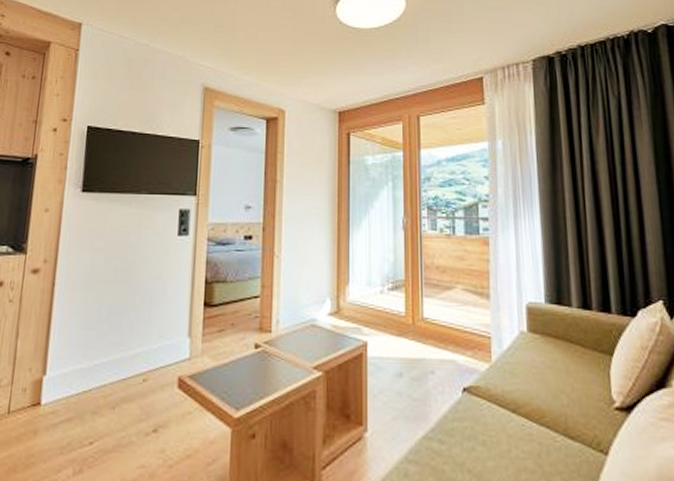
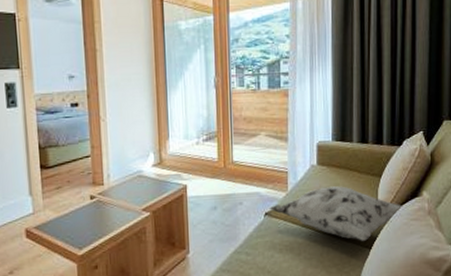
decorative pillow: none [468,362,646,442] -> present [269,186,403,241]

